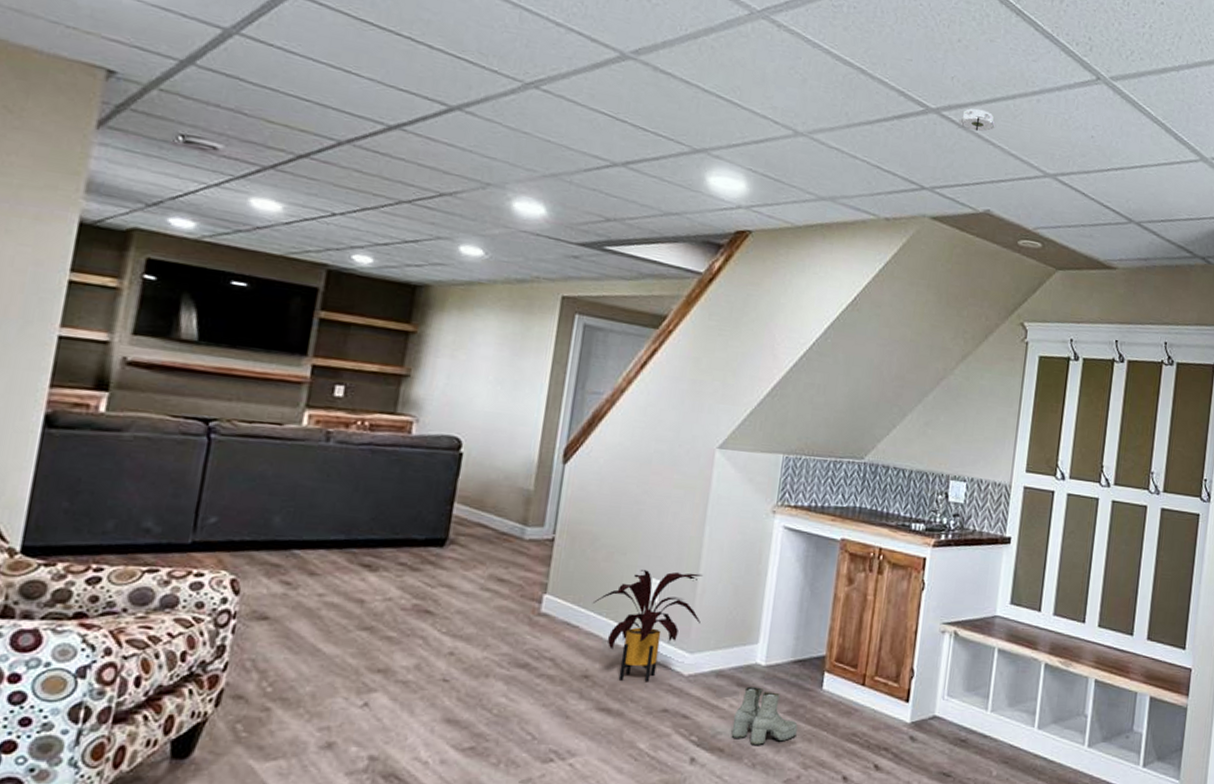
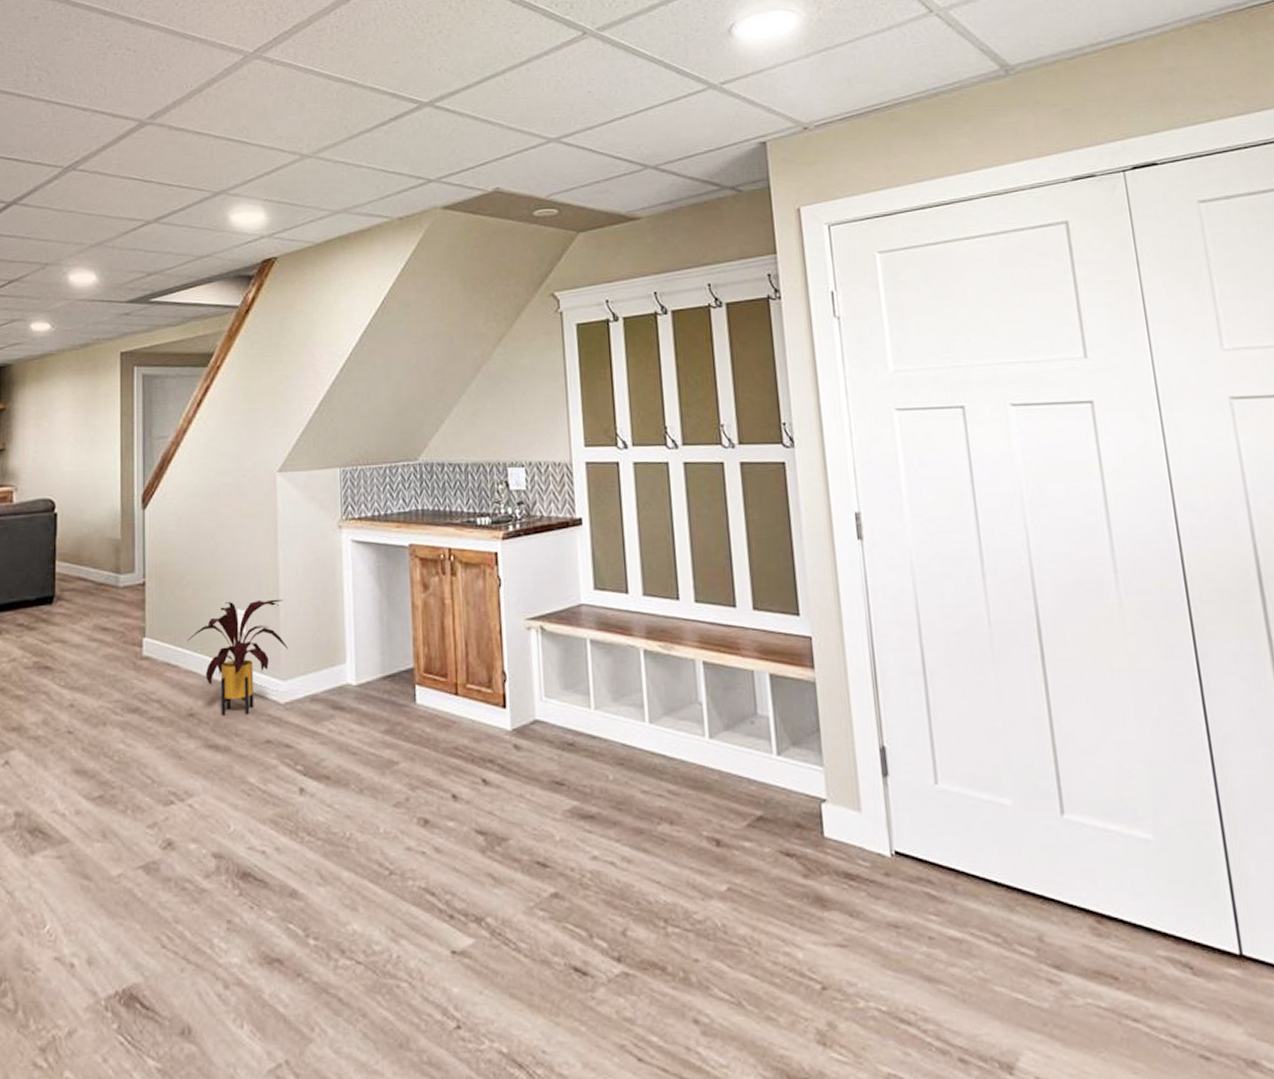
boots: present [731,686,798,745] -> none [334,708,398,769]
smoke detector: present [958,108,997,132] -> none [453,91,491,115]

